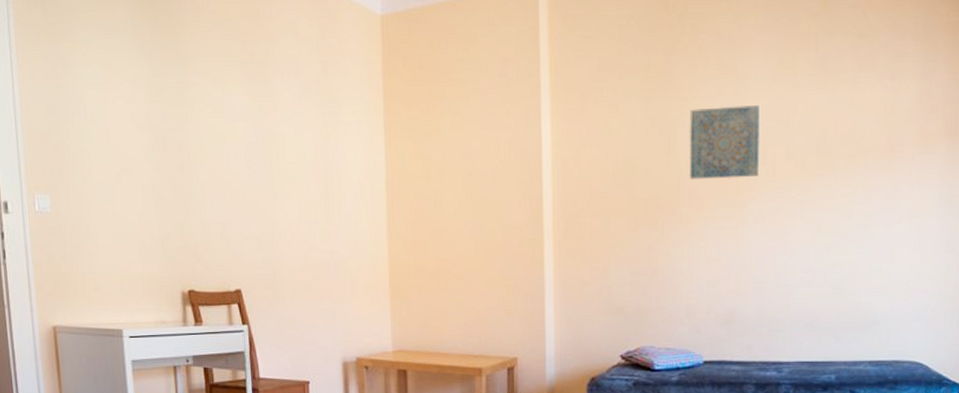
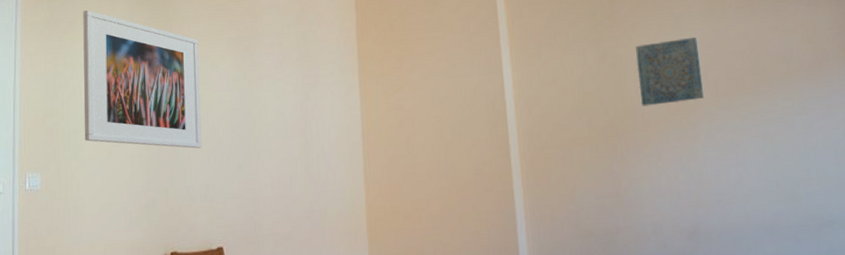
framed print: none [81,14,216,183] -> present [83,10,202,149]

